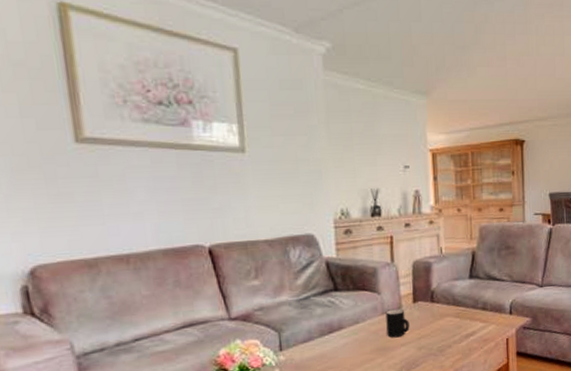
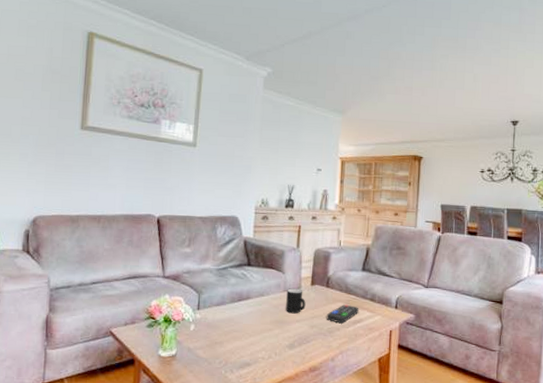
remote control: none [434,317,471,340] -> present [326,304,359,324]

